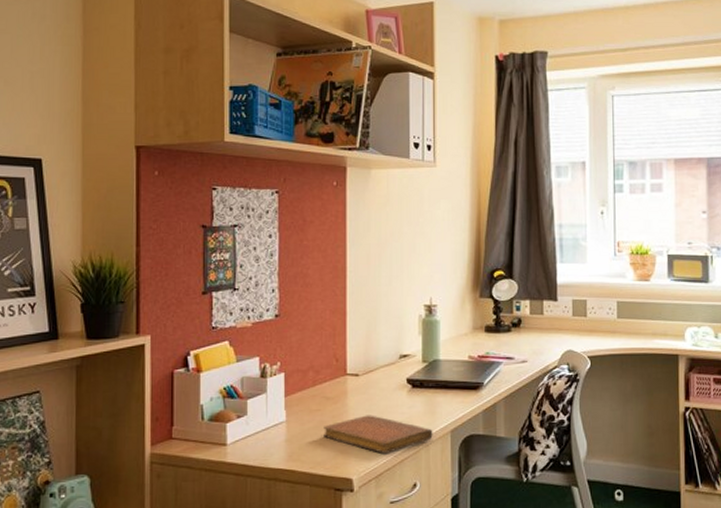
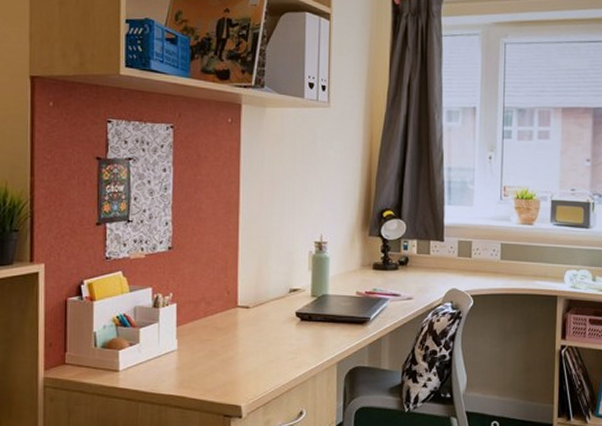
notebook: present [324,415,433,454] -> none [214,346,320,383]

